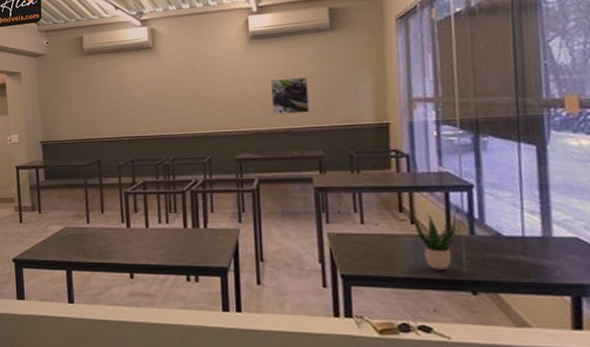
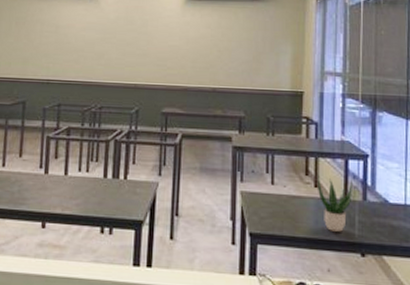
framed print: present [270,78,309,115] -> none [201,40,236,75]

